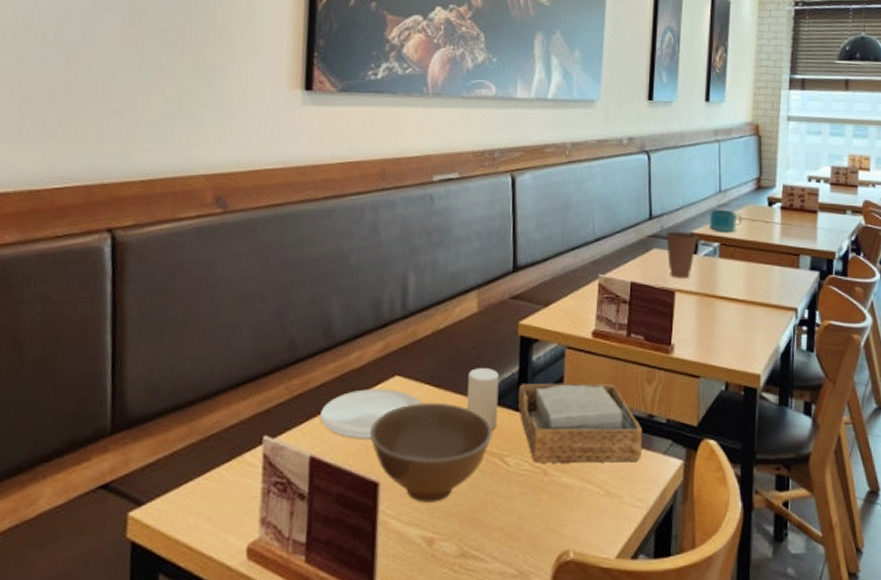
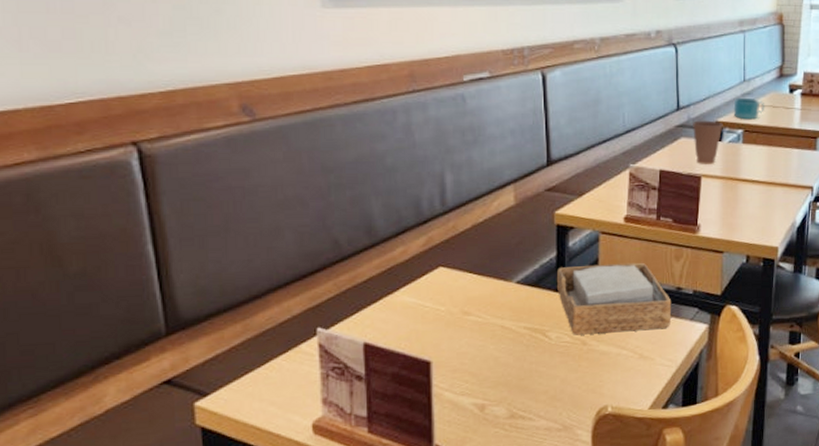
plate: present [320,389,422,440] -> none [370,279,467,326]
bowl: present [369,402,493,502] -> none [418,288,534,376]
cup: present [467,368,499,430] -> none [509,255,538,310]

